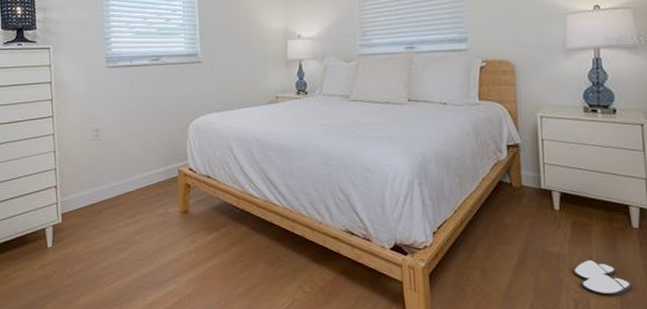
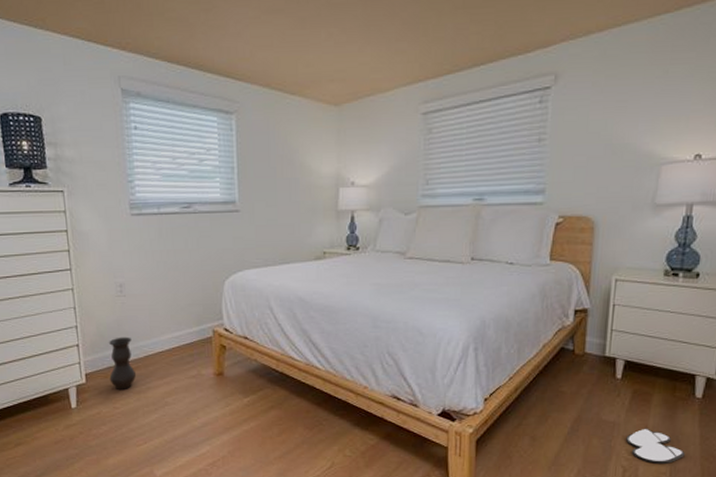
vase: none [83,177,109,230] -> present [108,337,137,391]

